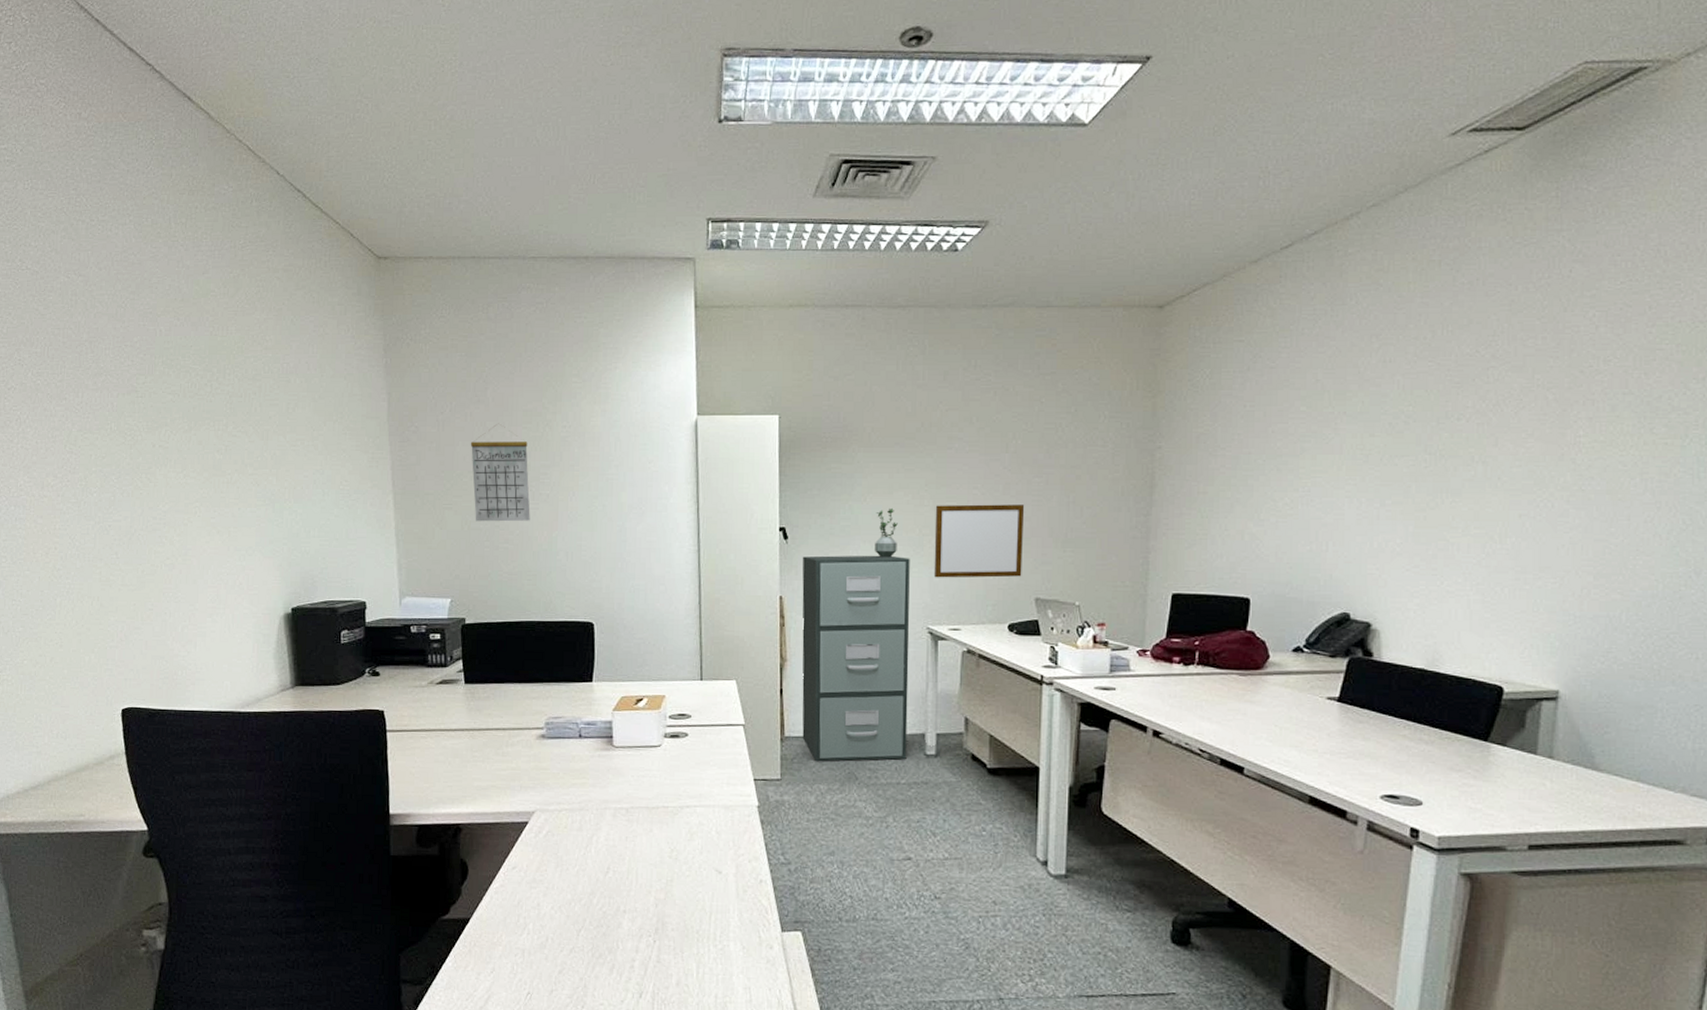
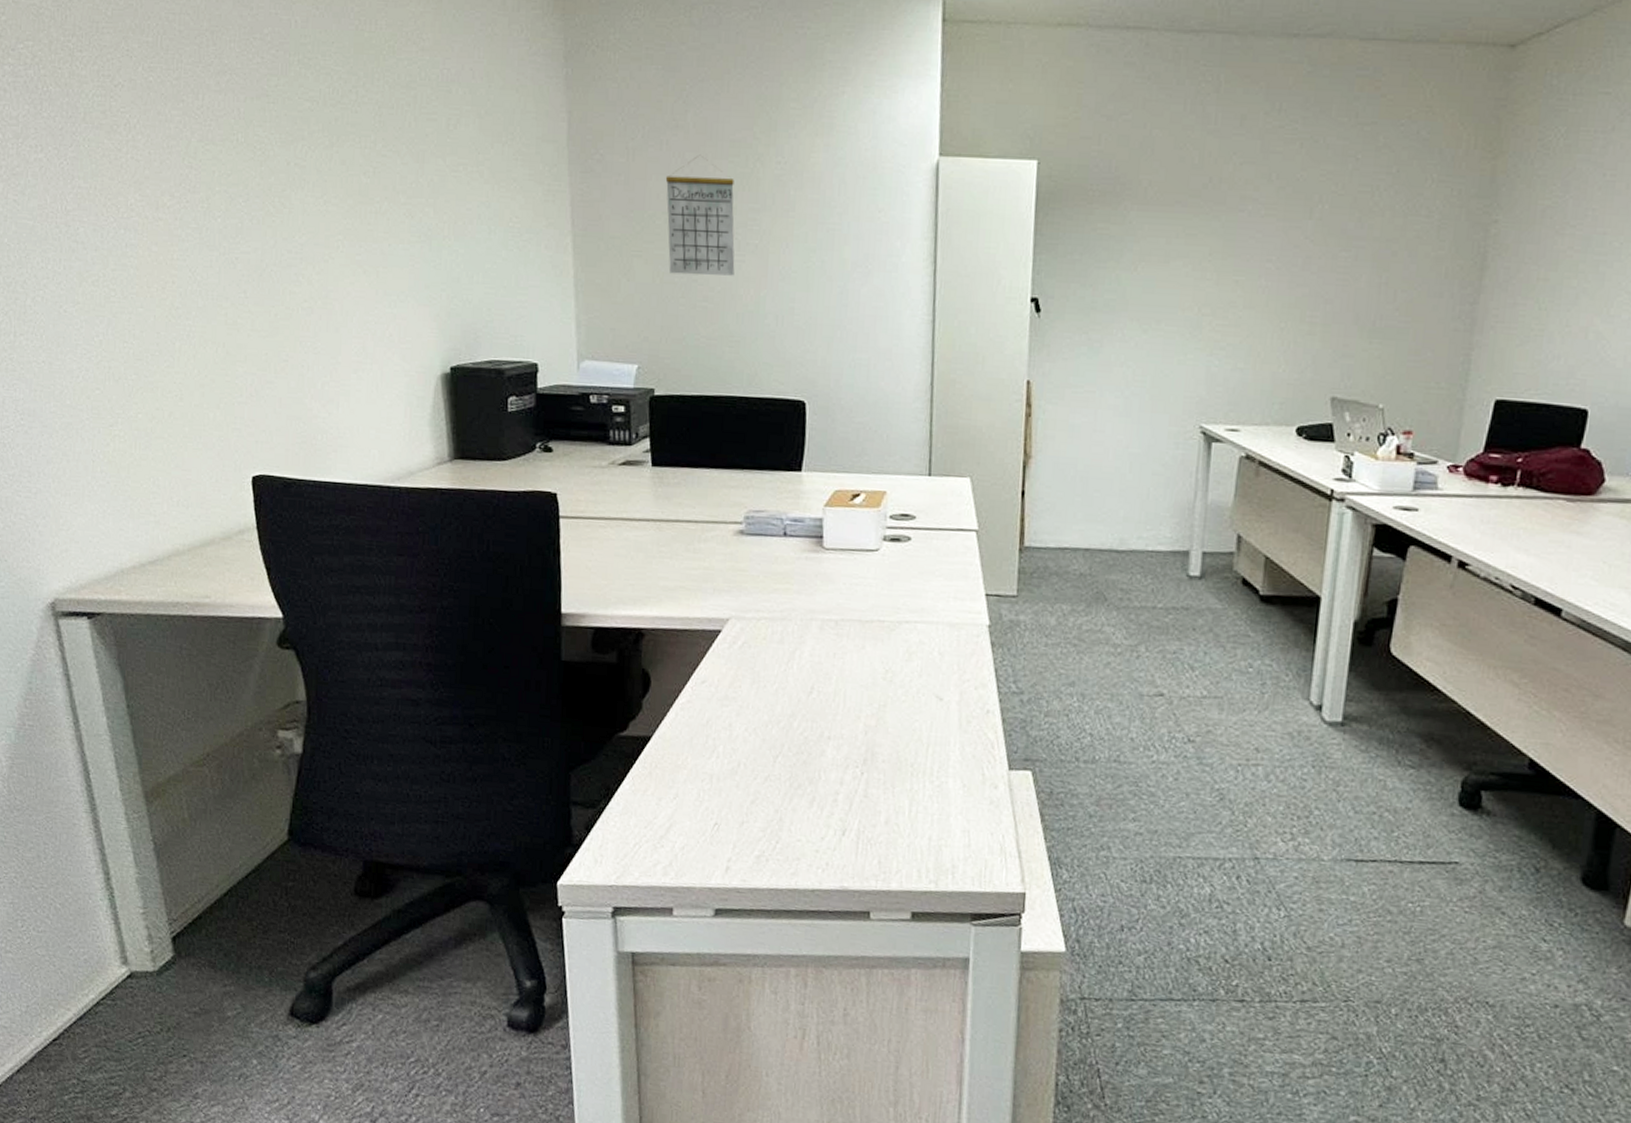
filing cabinet: present [802,555,910,762] -> none [1045,334,1185,580]
potted plant: present [875,507,898,558] -> none [1143,279,1173,341]
writing board: present [933,504,1025,578] -> none [1212,279,1327,371]

